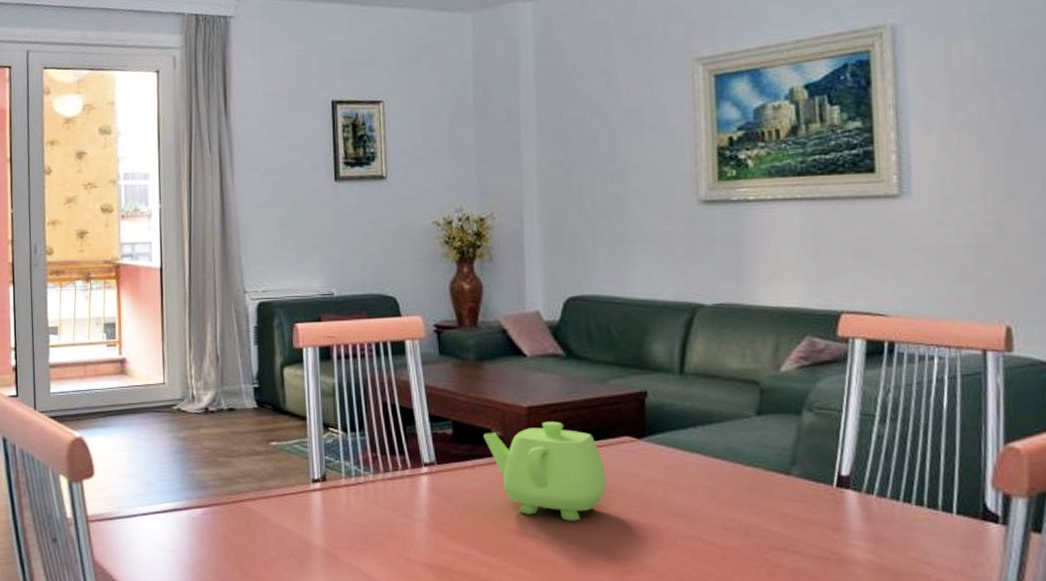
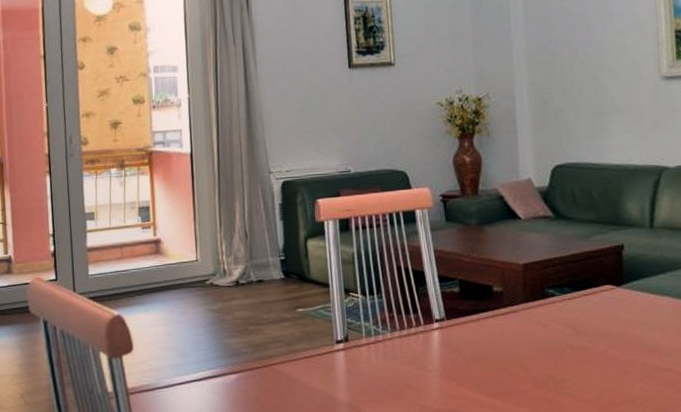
teapot: present [483,421,606,521] -> none [486,275,592,363]

